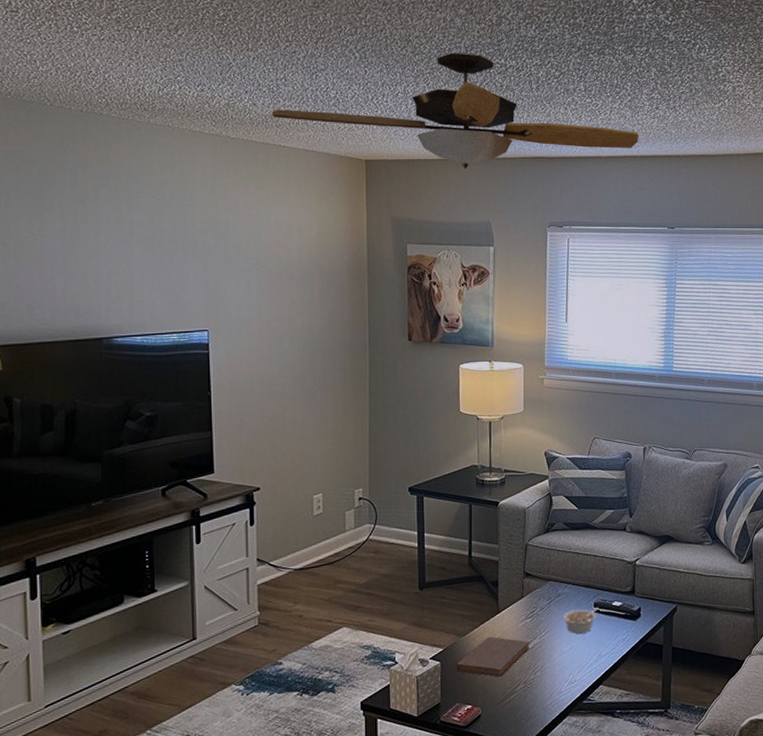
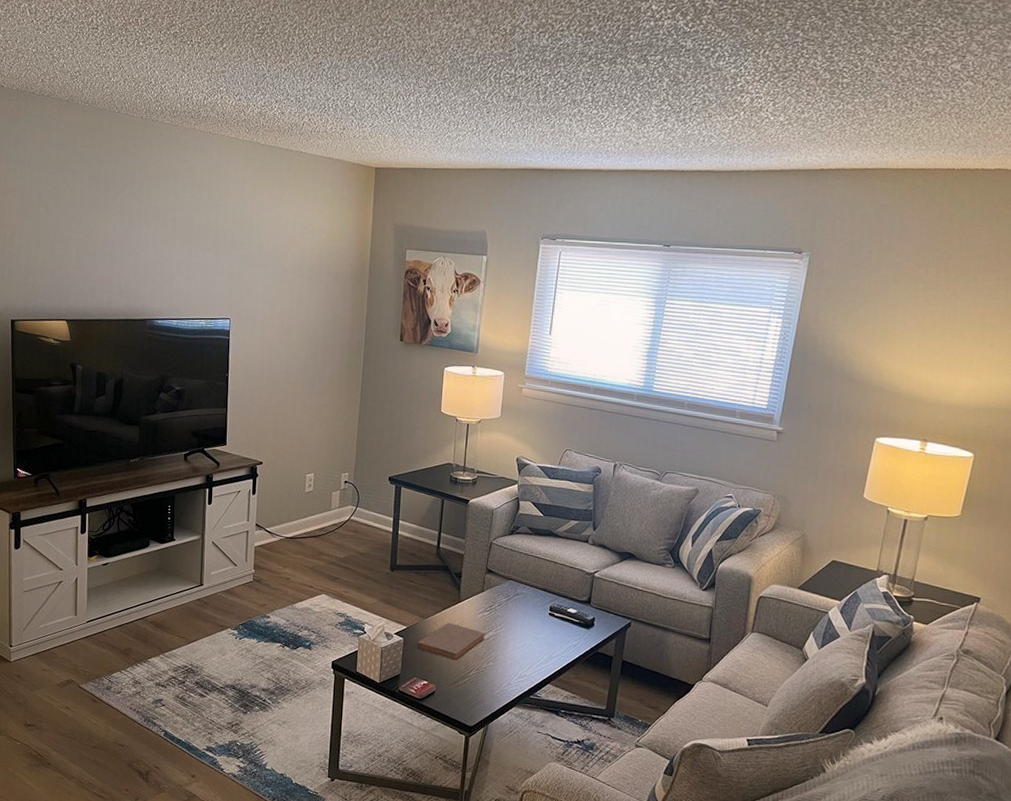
ceiling fan: present [271,52,639,170] -> none [296,62,644,180]
legume: present [562,608,600,634] -> none [518,610,555,633]

